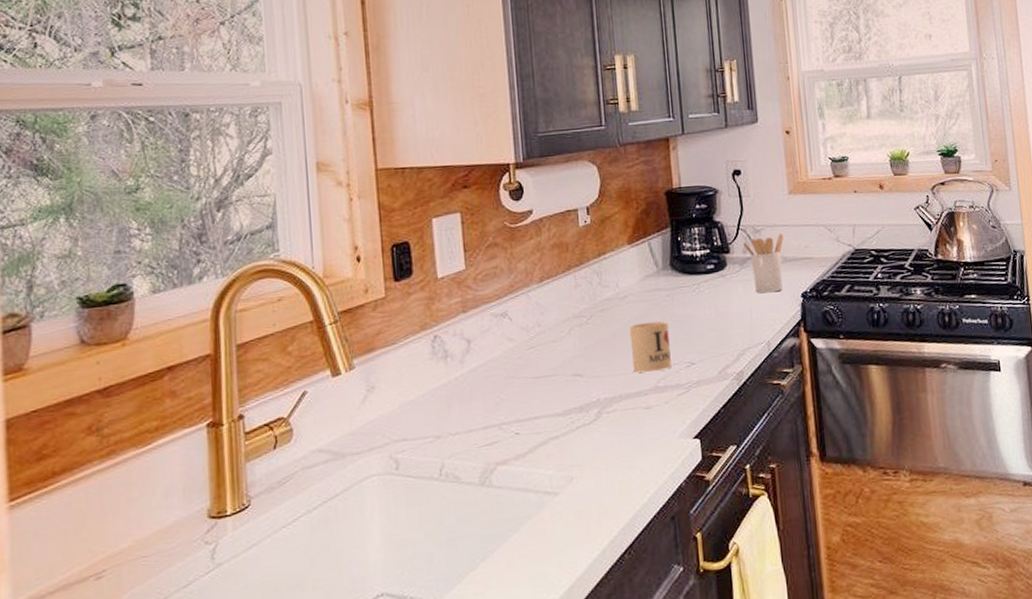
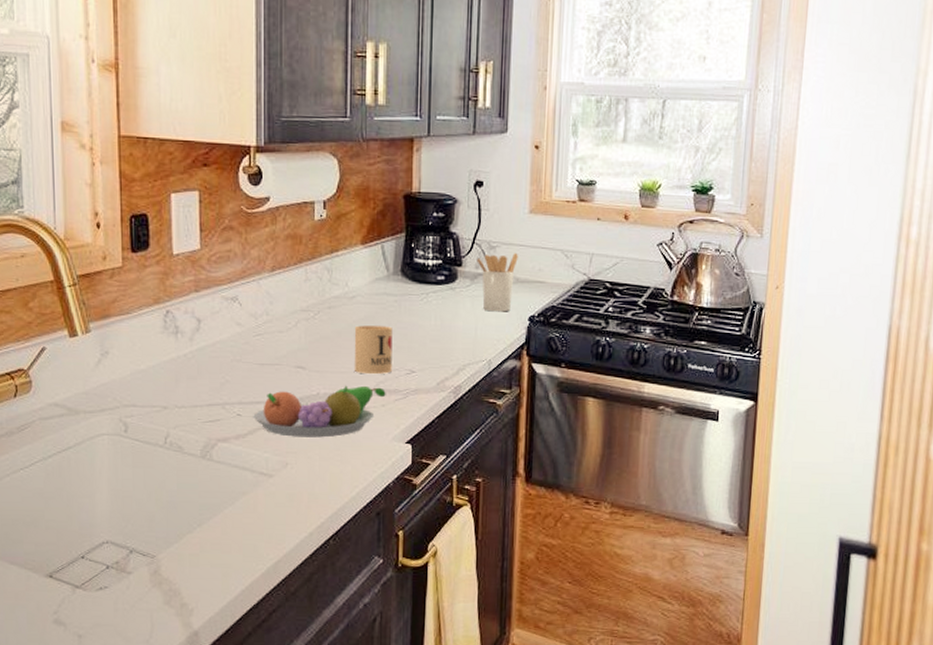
fruit bowl: none [532,384,668,450] -> present [253,385,386,438]

